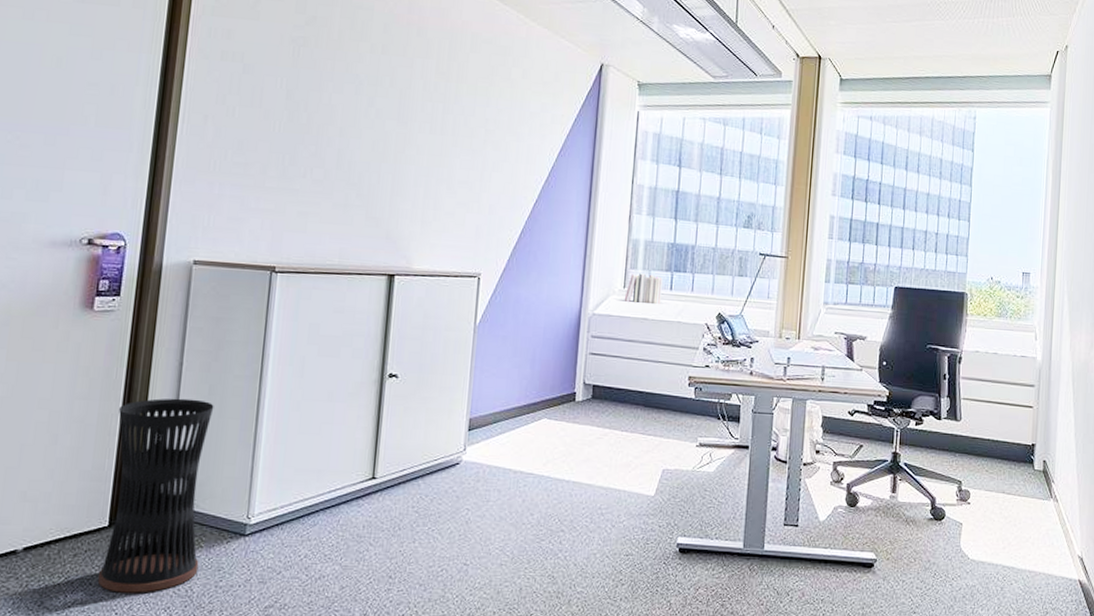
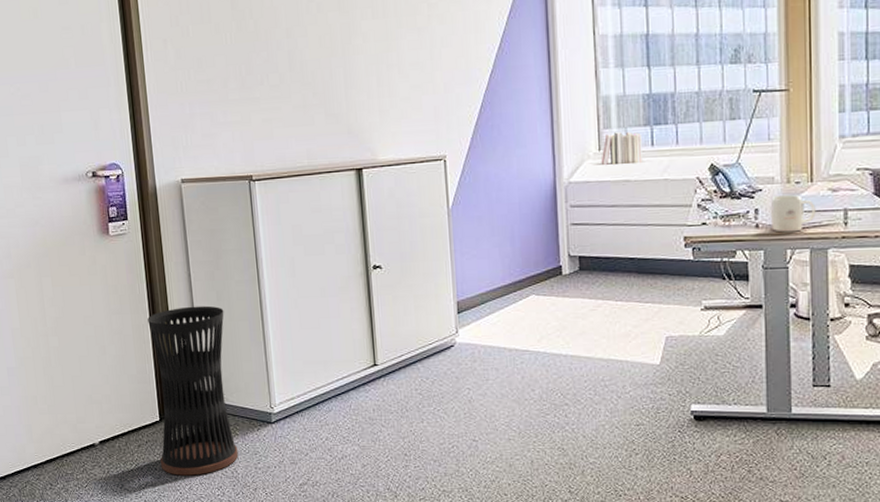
mug: none [763,347,800,382] -> present [770,194,816,233]

